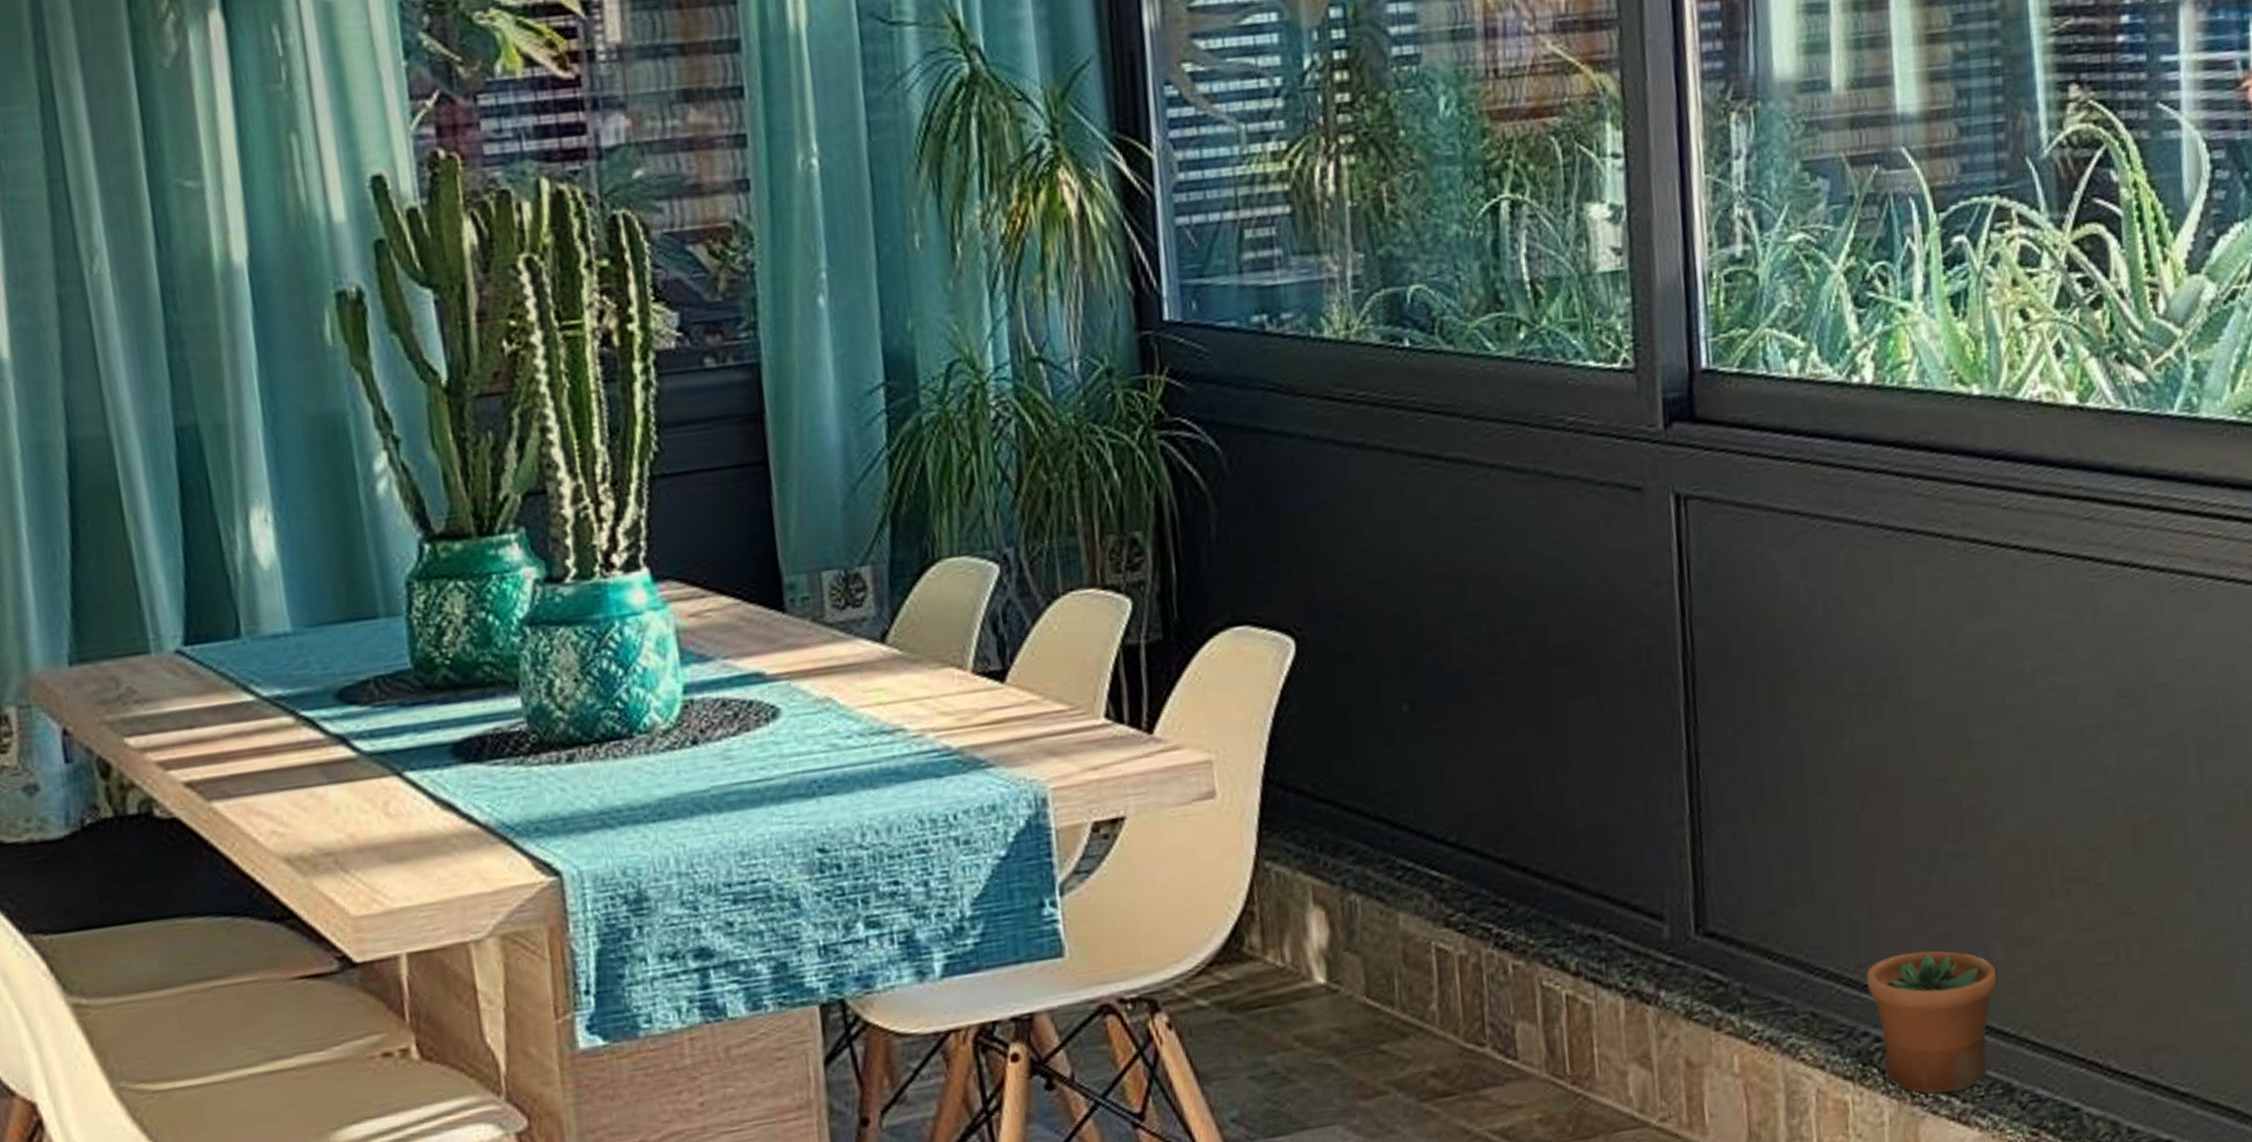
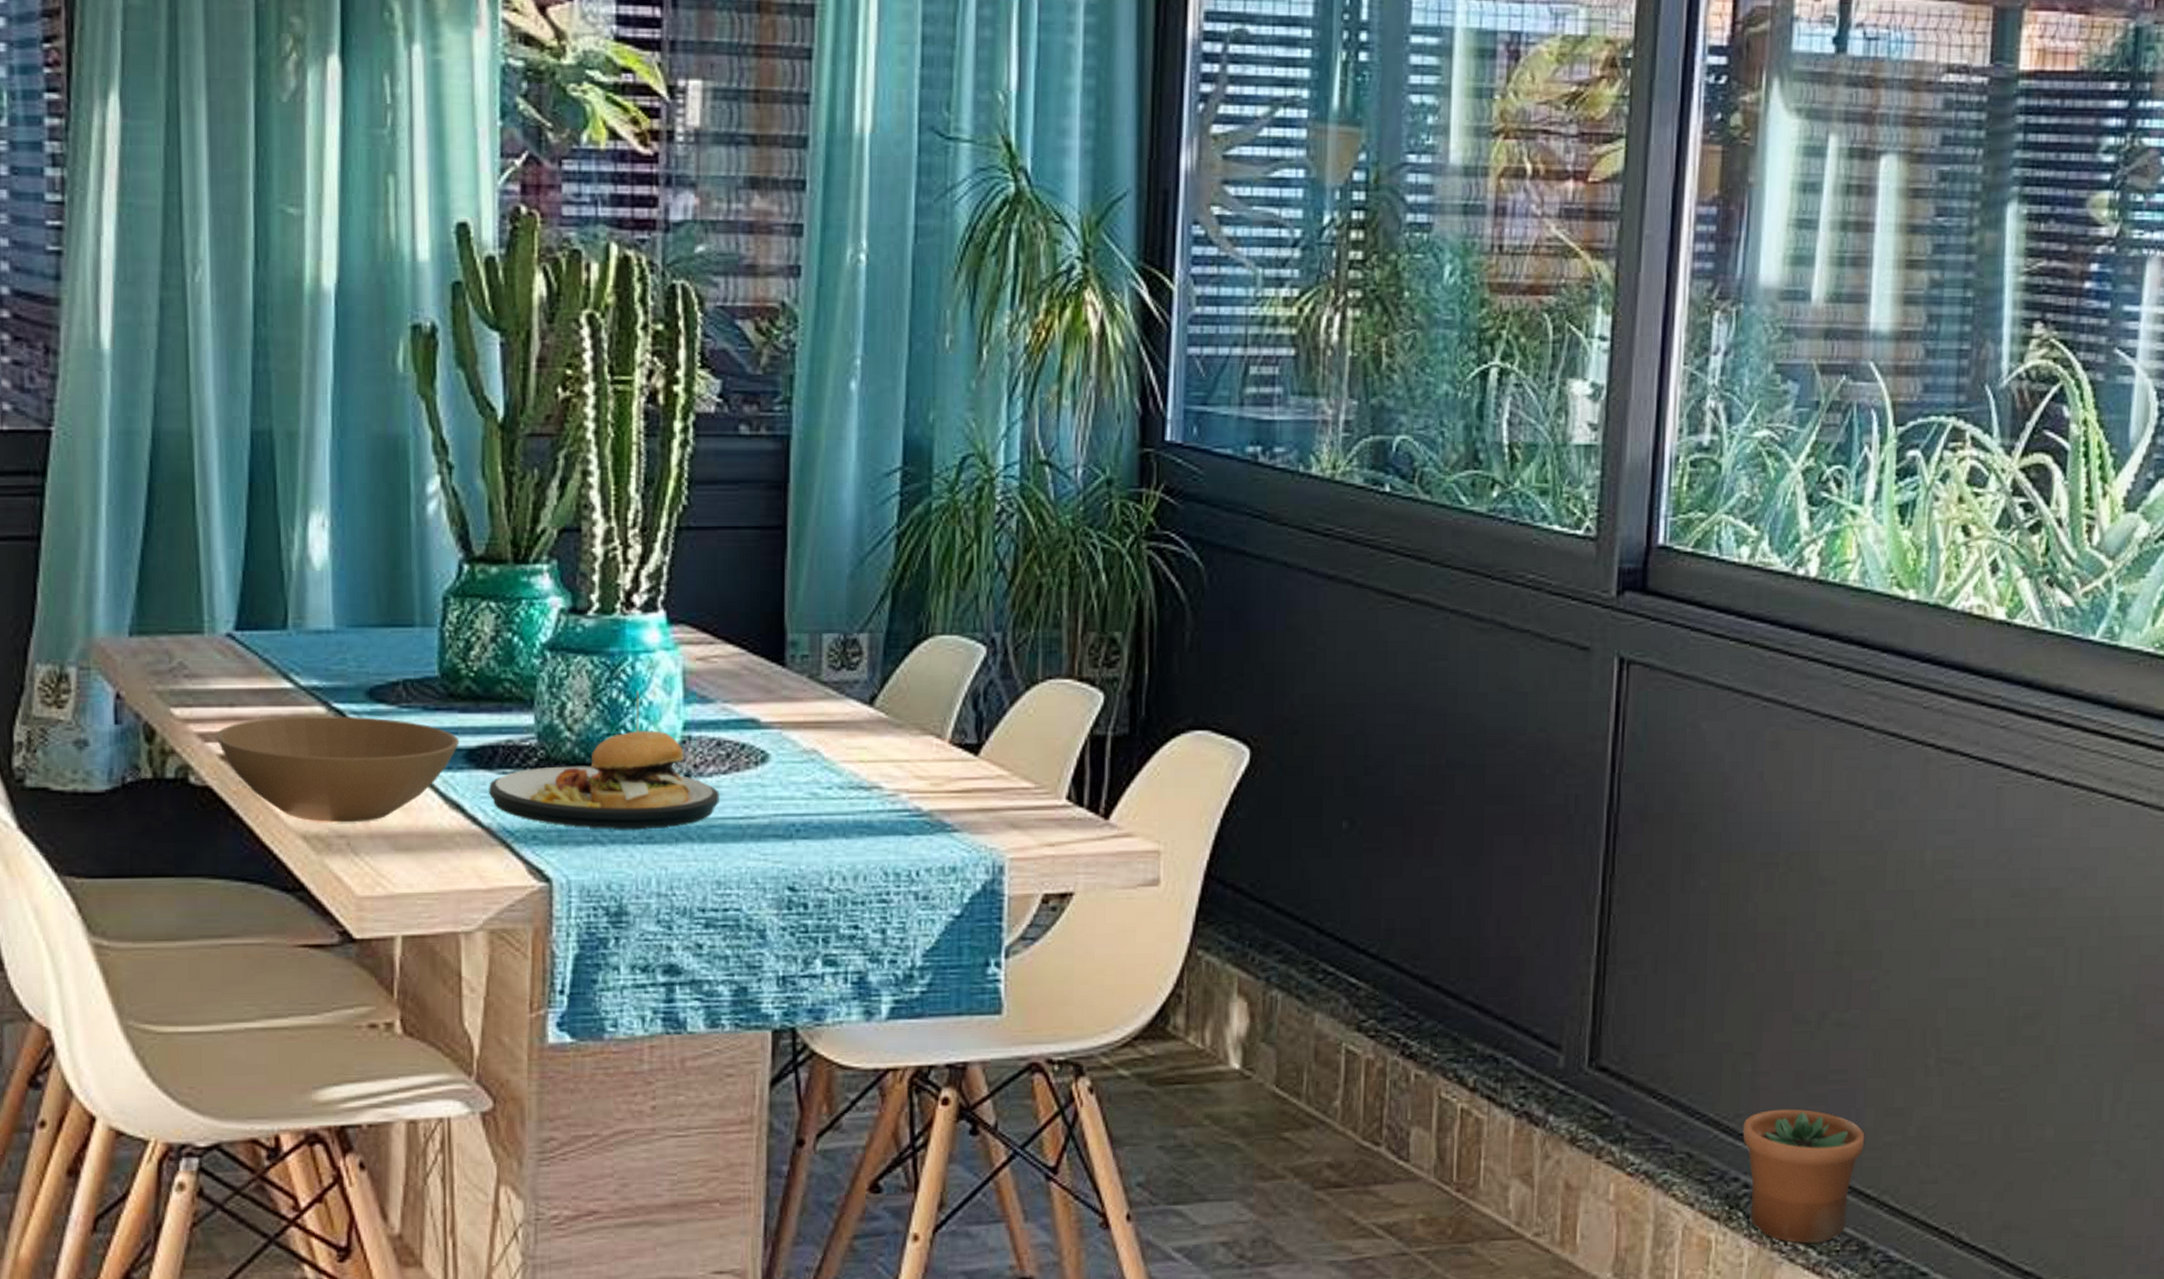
bowl: none [176,721,444,842] -> present [215,716,460,822]
plate: none [481,657,732,813] -> present [489,691,719,828]

